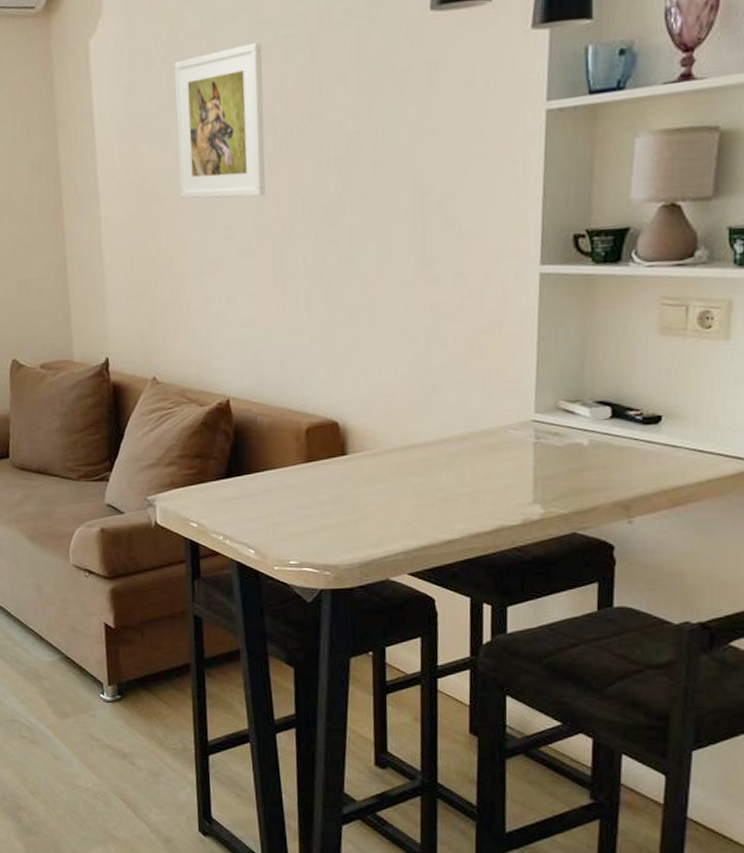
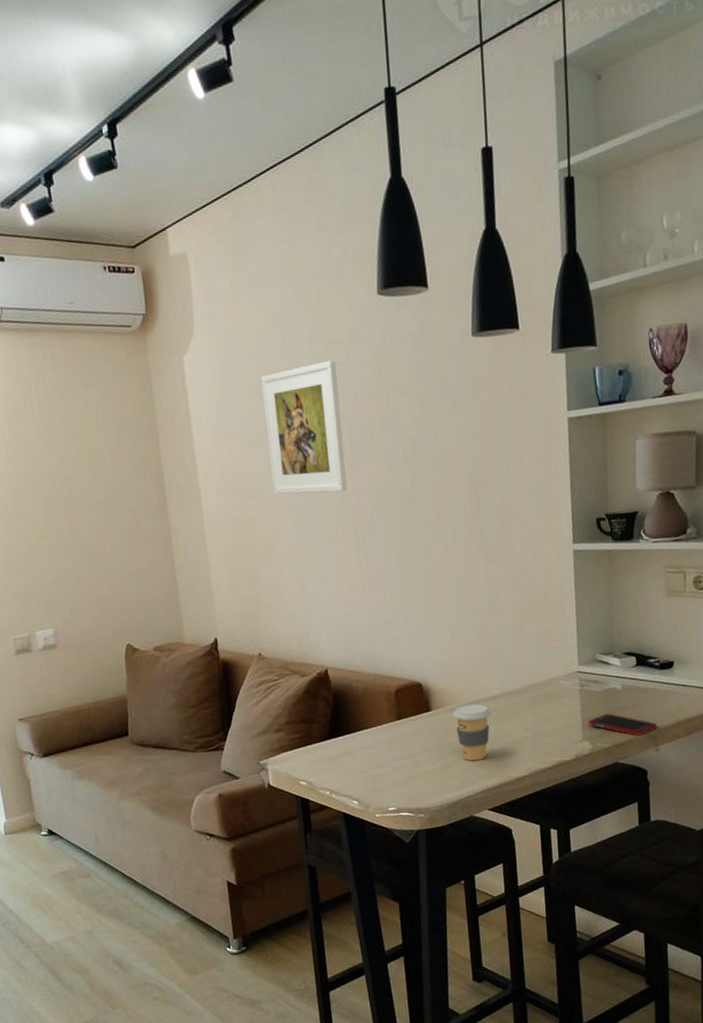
coffee cup: none [373,450,420,517] -> present [452,704,491,761]
cell phone: none [541,473,633,503] -> present [588,713,658,736]

